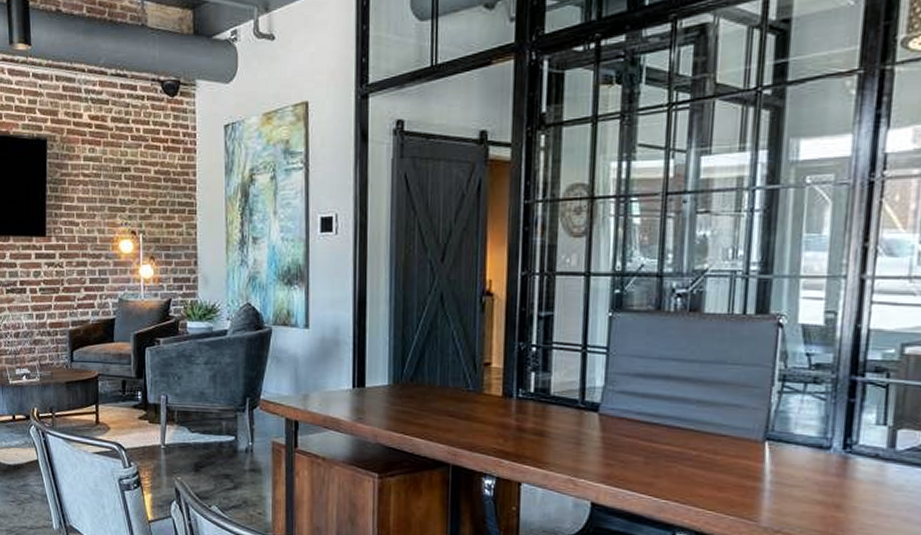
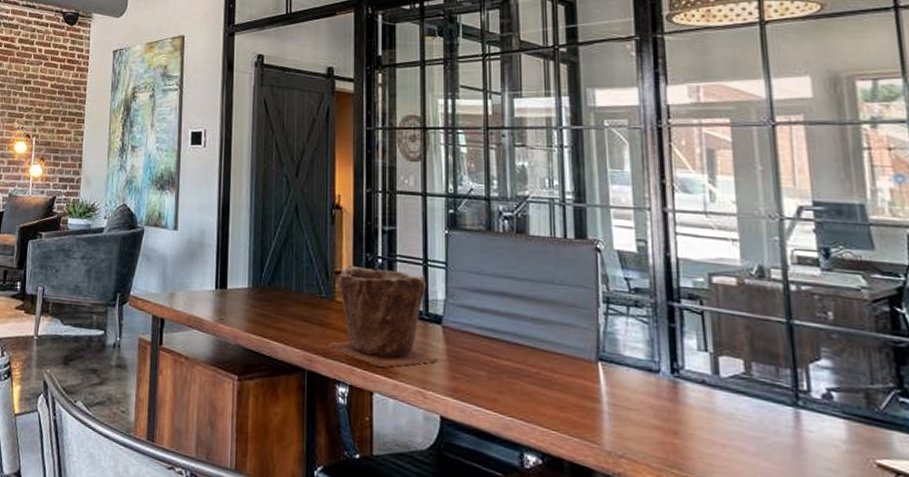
plant pot: none [474,355,595,458] -> present [327,265,441,368]

